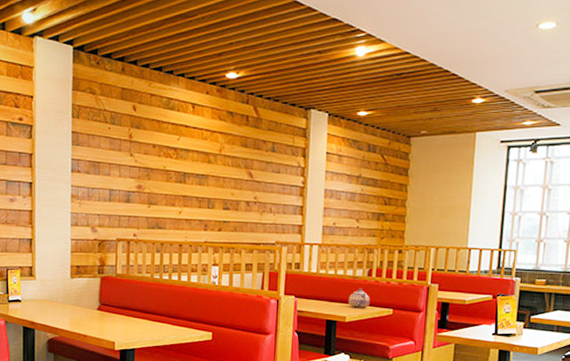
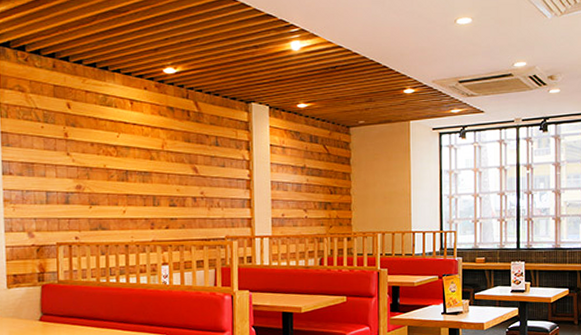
teapot: present [348,288,370,310] -> none [303,277,324,300]

